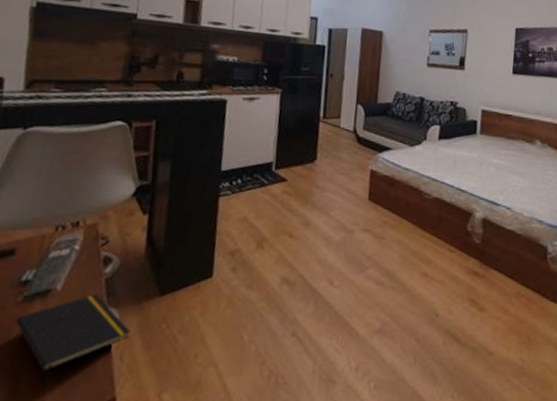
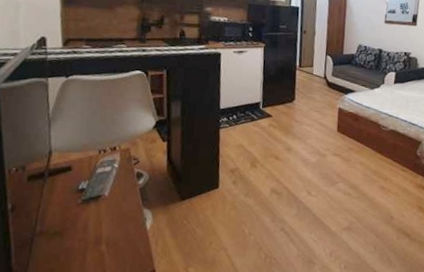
notepad: present [15,295,131,388] -> none [78,199,162,262]

